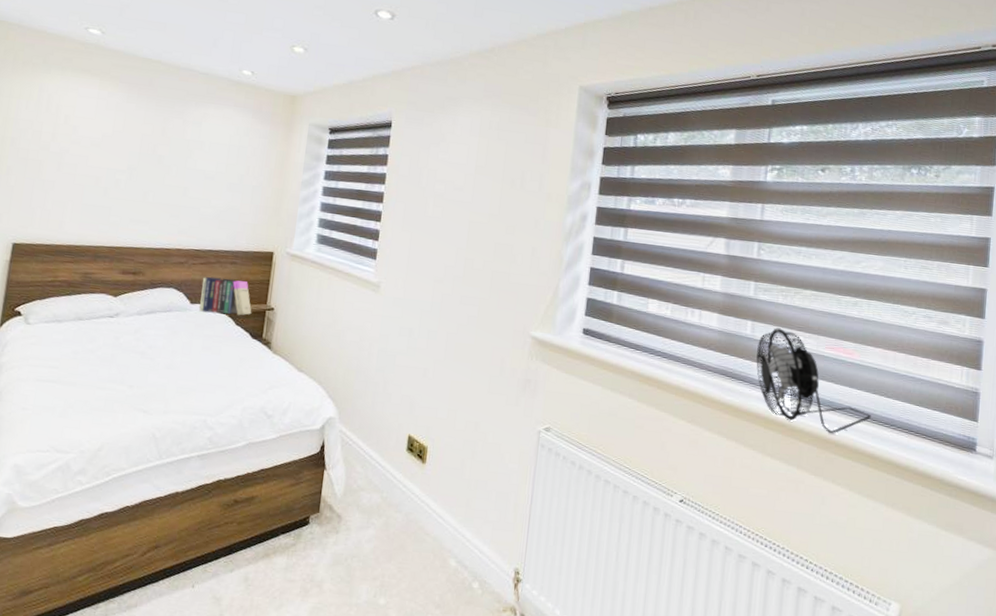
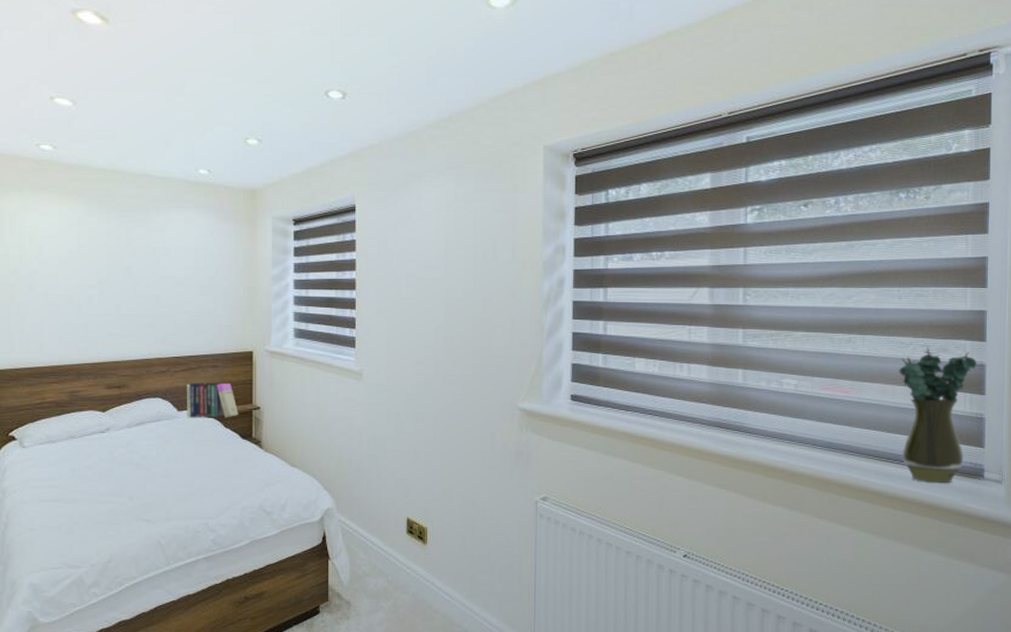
desk fan: present [756,328,871,434] -> none [750,373,873,475]
vase: none [899,319,975,454] -> present [899,348,977,484]

